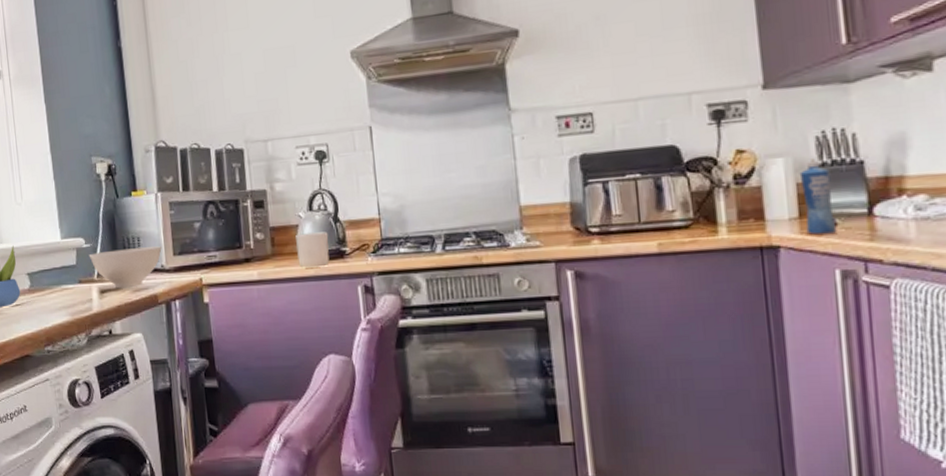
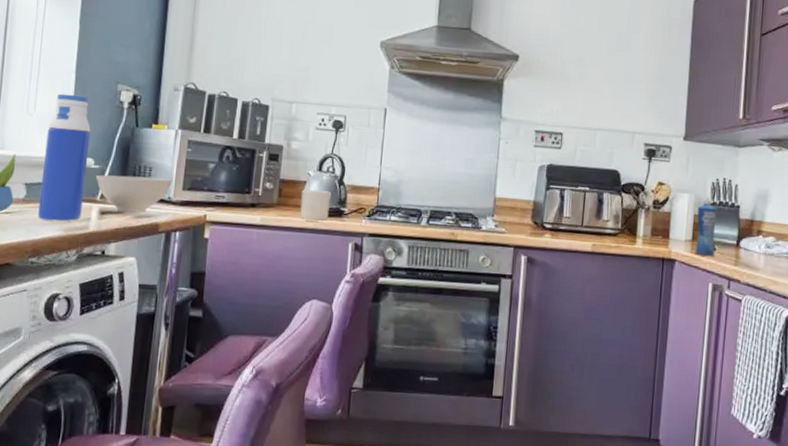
water bottle: none [36,176,84,308] -> present [38,93,91,222]

